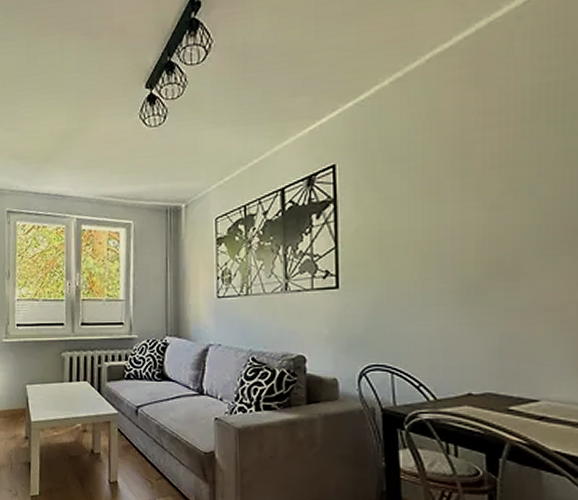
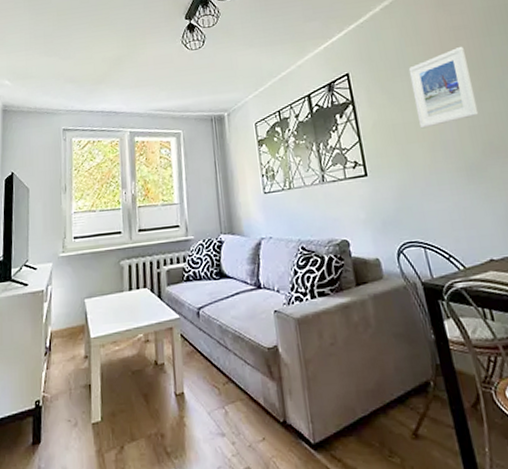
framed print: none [412,136,494,238] -> present [408,46,479,129]

